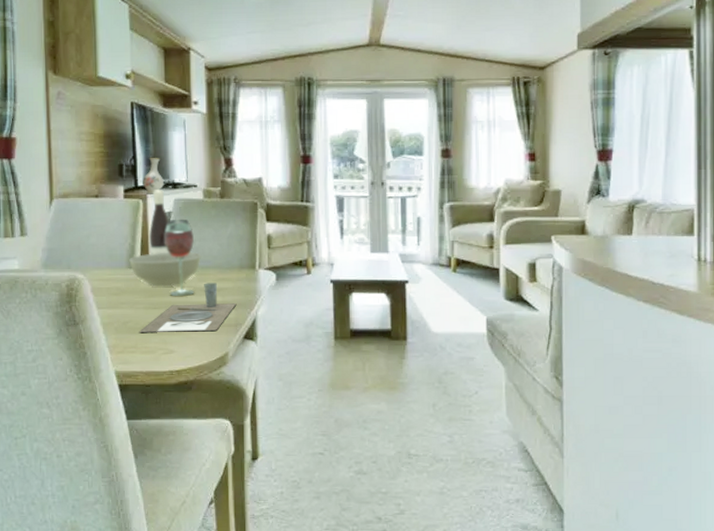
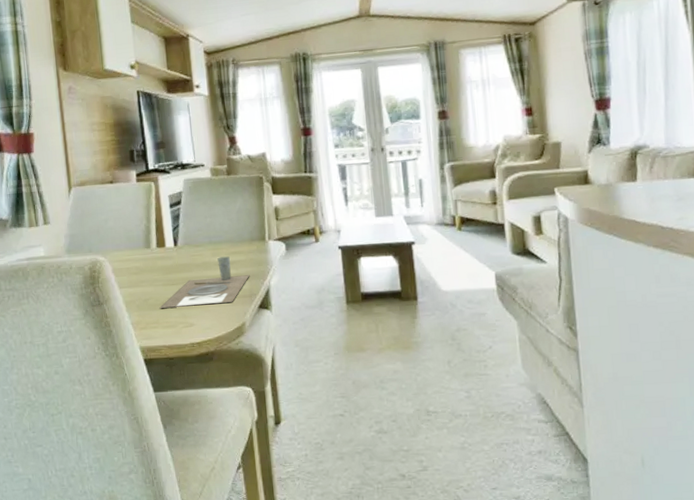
bowl: present [129,252,201,287] -> none [145,229,213,264]
vase: present [143,158,164,194] -> none [153,141,173,177]
bottle: present [148,189,170,255] -> none [162,171,183,234]
wineglass: present [164,219,195,296] -> none [177,197,209,272]

